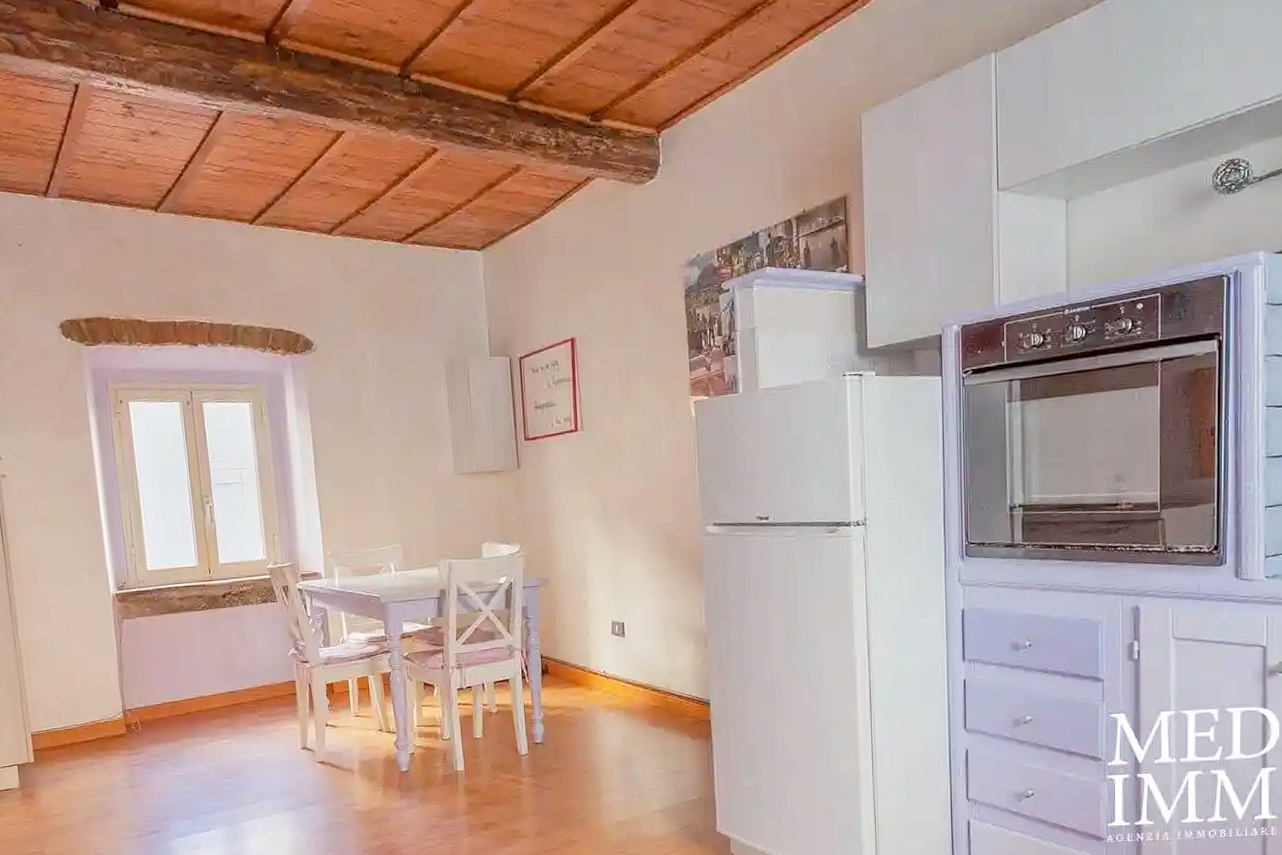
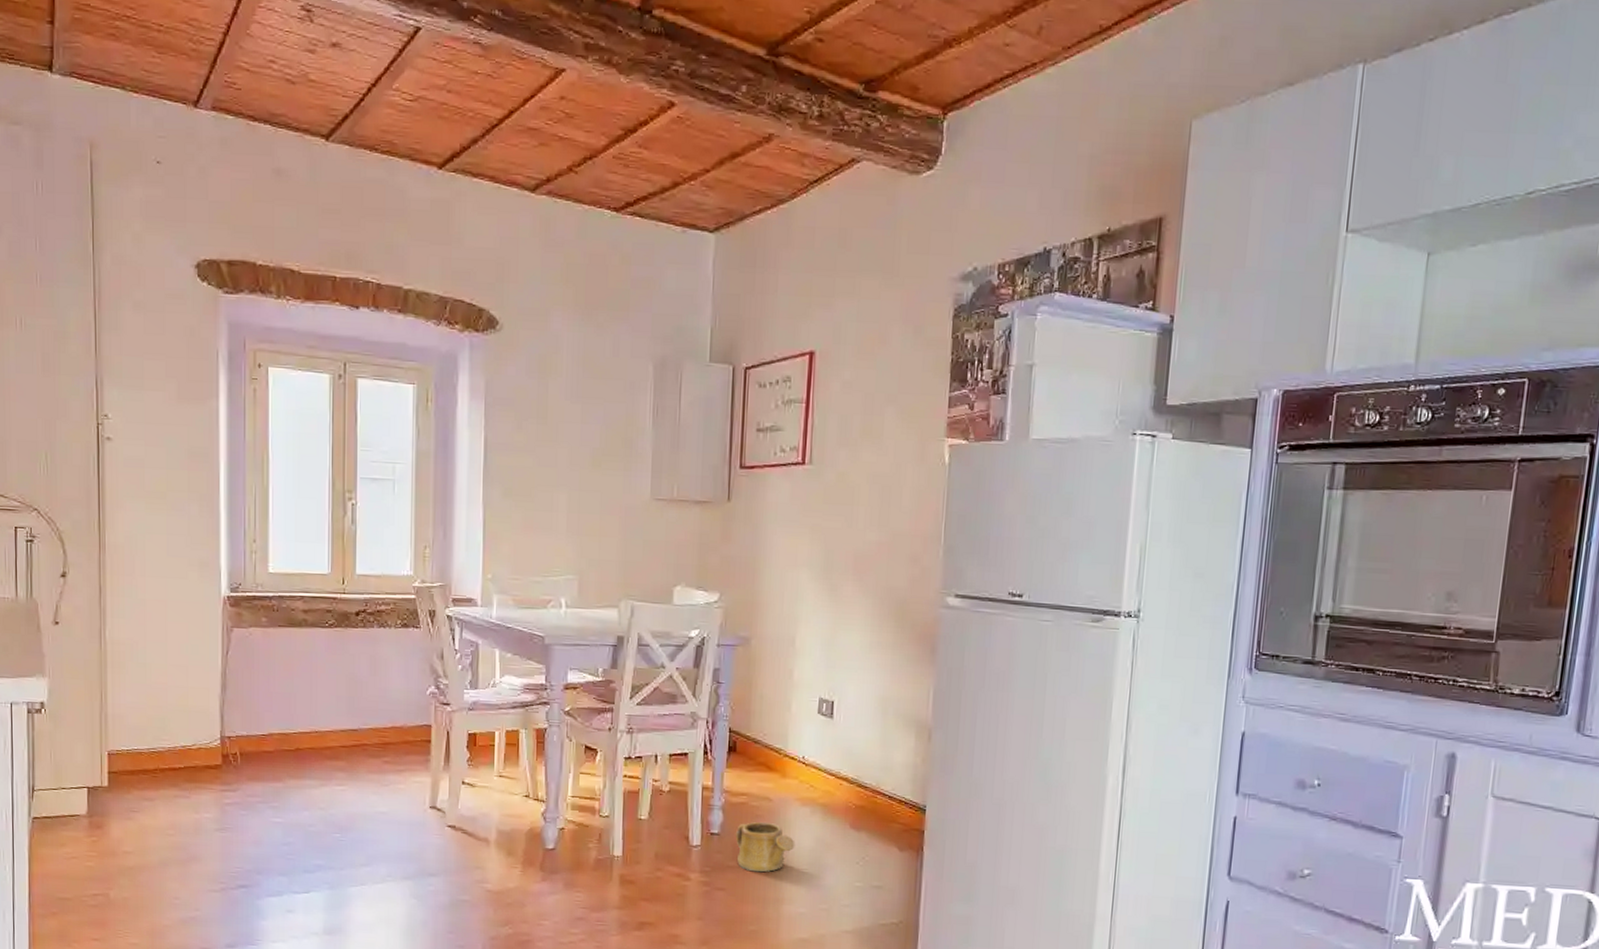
watering can: none [556,728,606,771] -> present [736,821,795,873]

